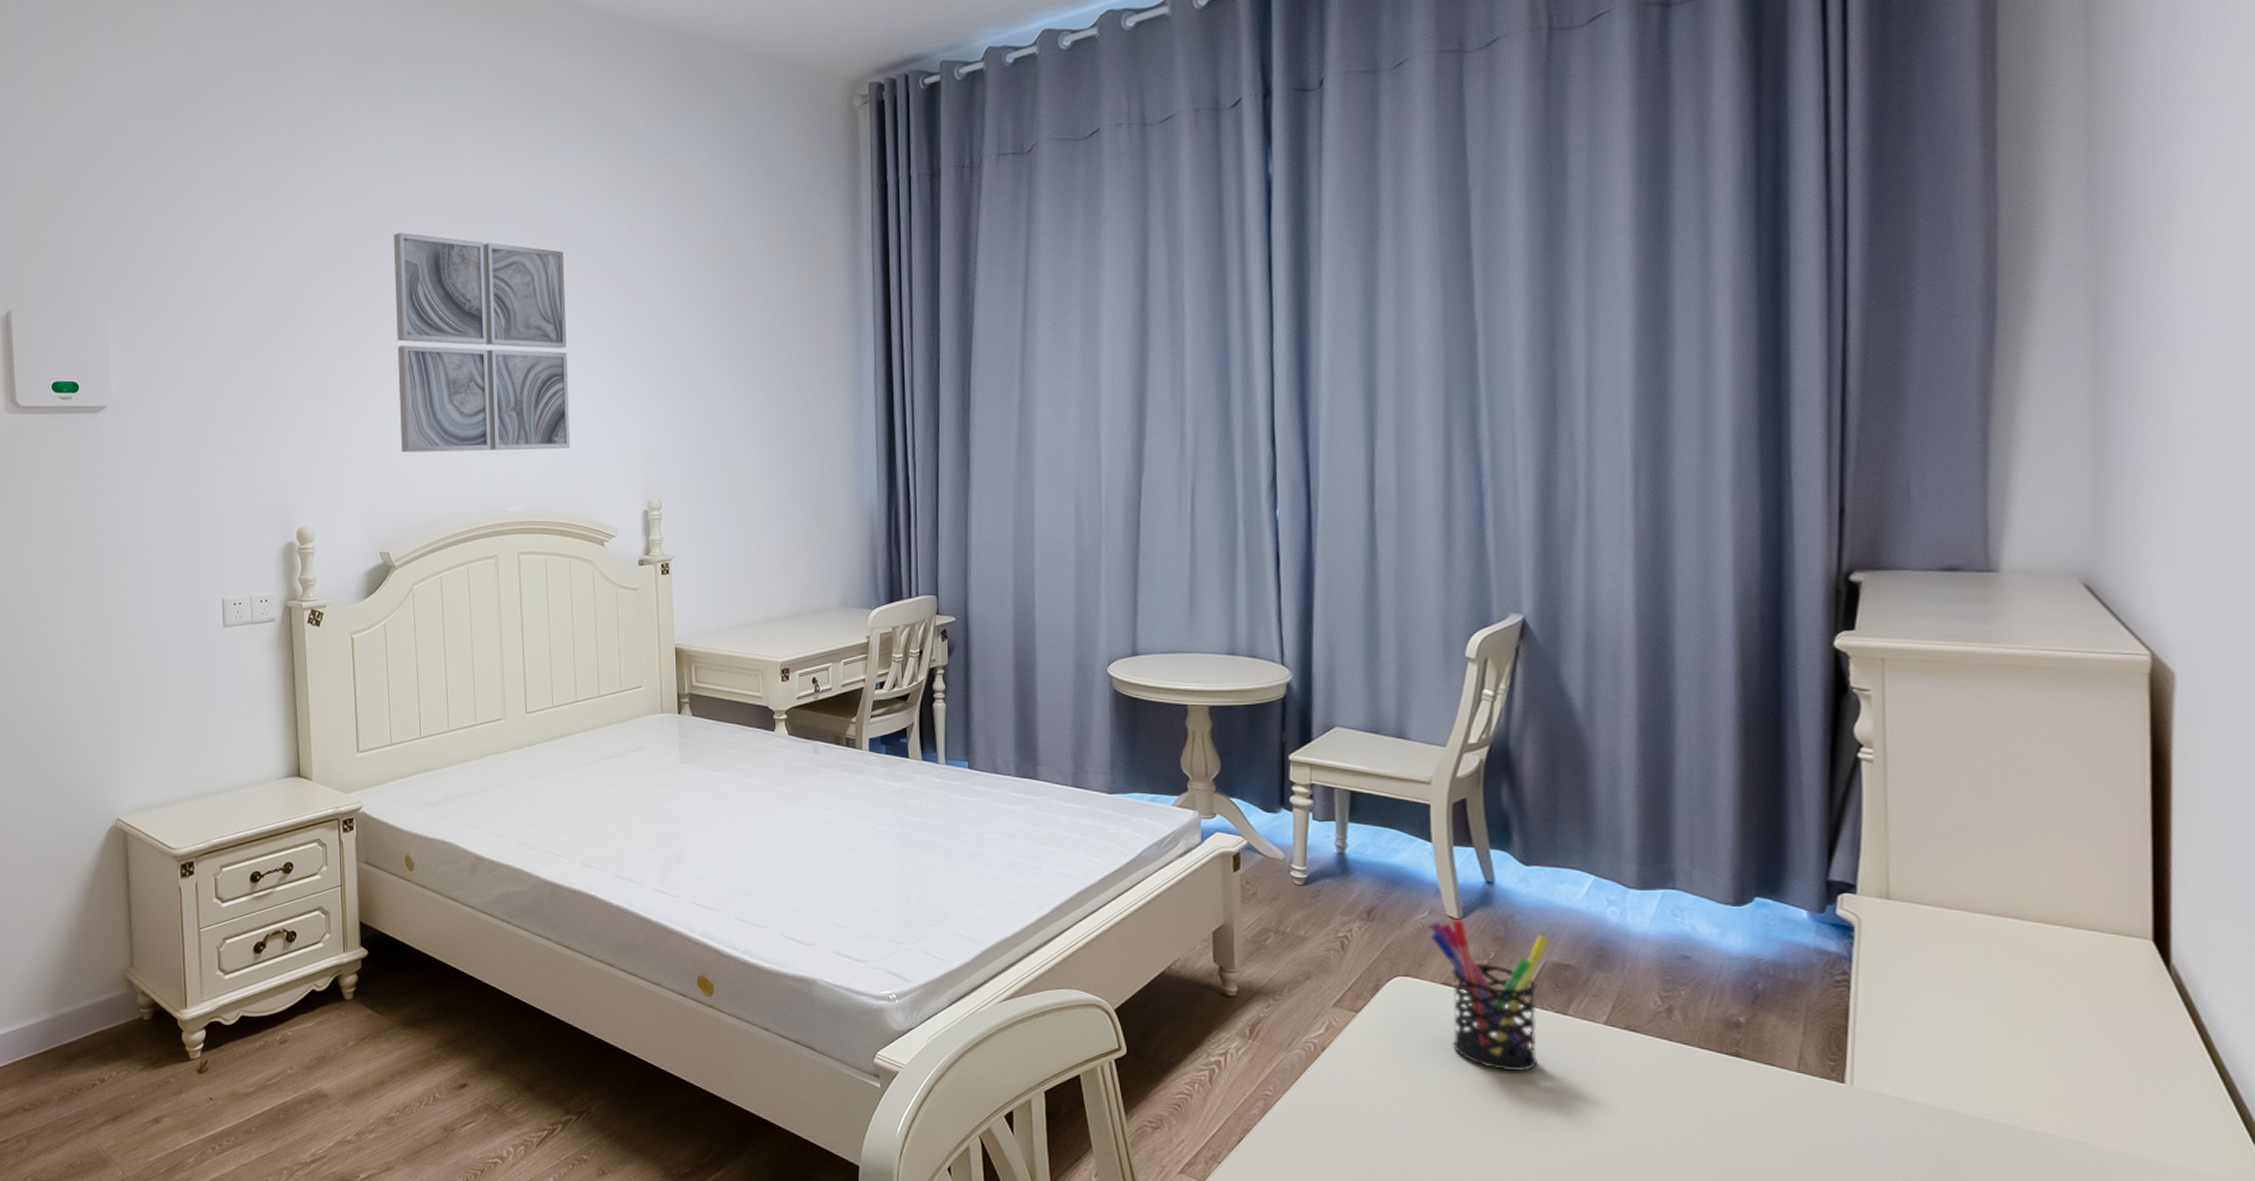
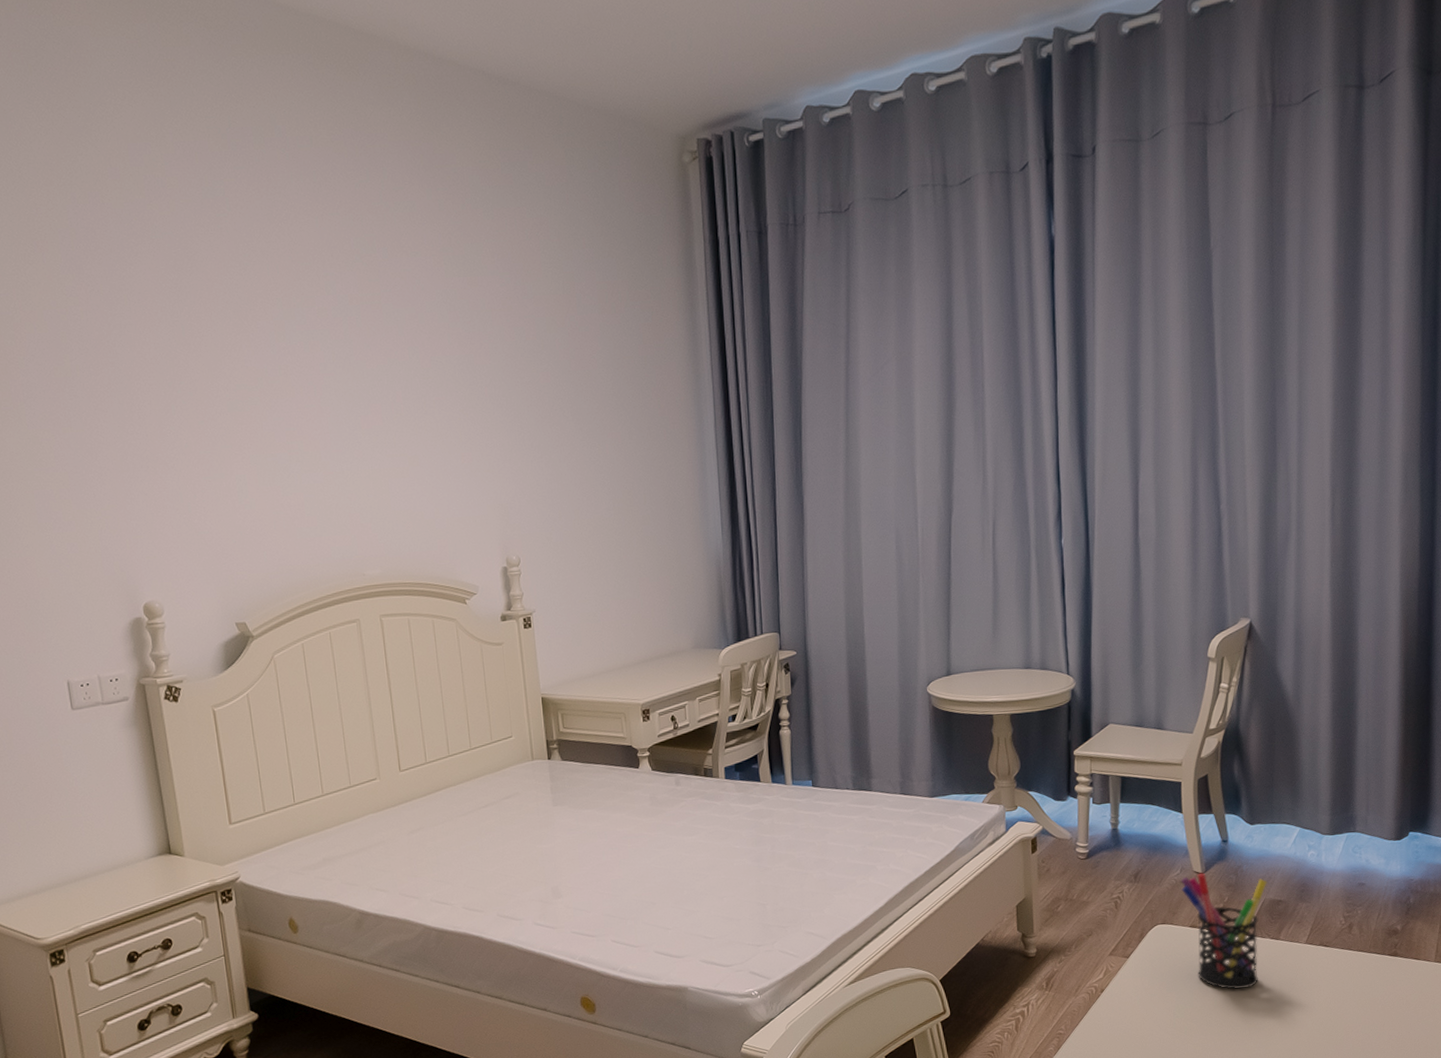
wall art: present [393,232,571,453] -> none [221,288,426,520]

